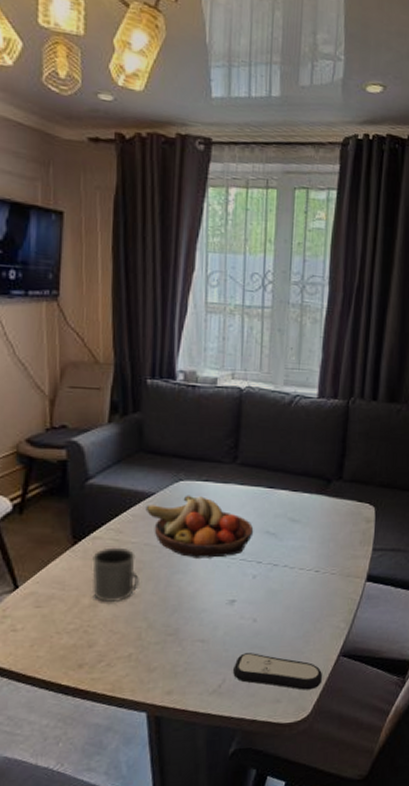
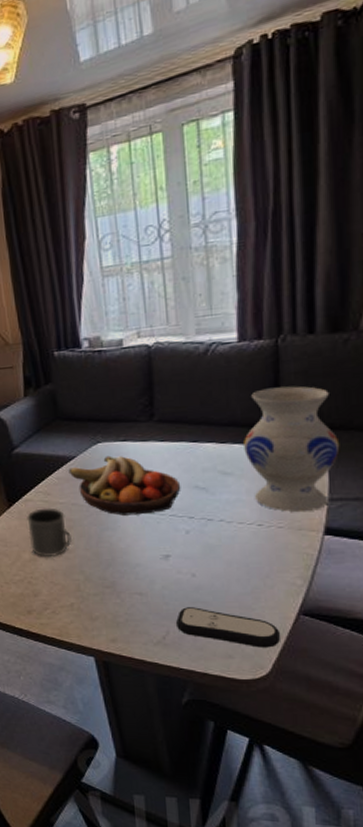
vase: none [312,444,386,561] -> present [244,386,340,512]

